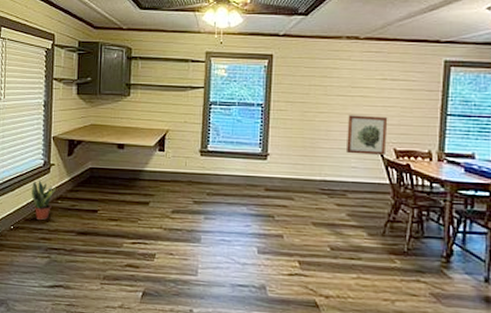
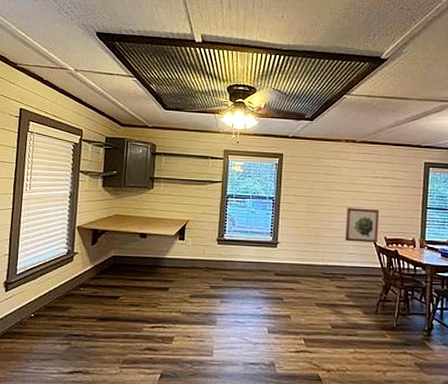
potted plant: present [31,179,57,220] -> none [53,267,80,307]

